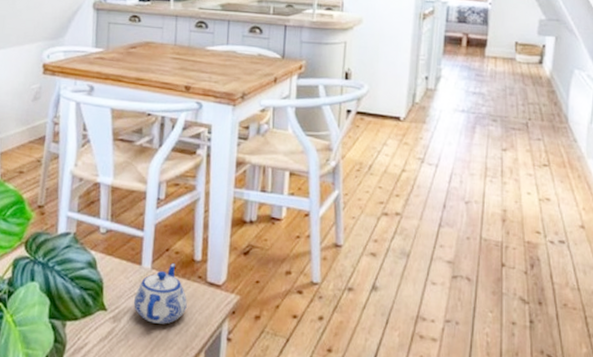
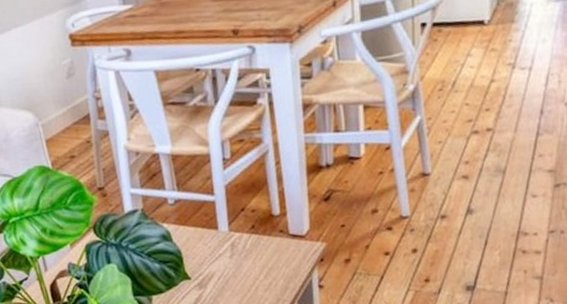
teapot: present [133,262,187,324] -> none [216,221,272,284]

